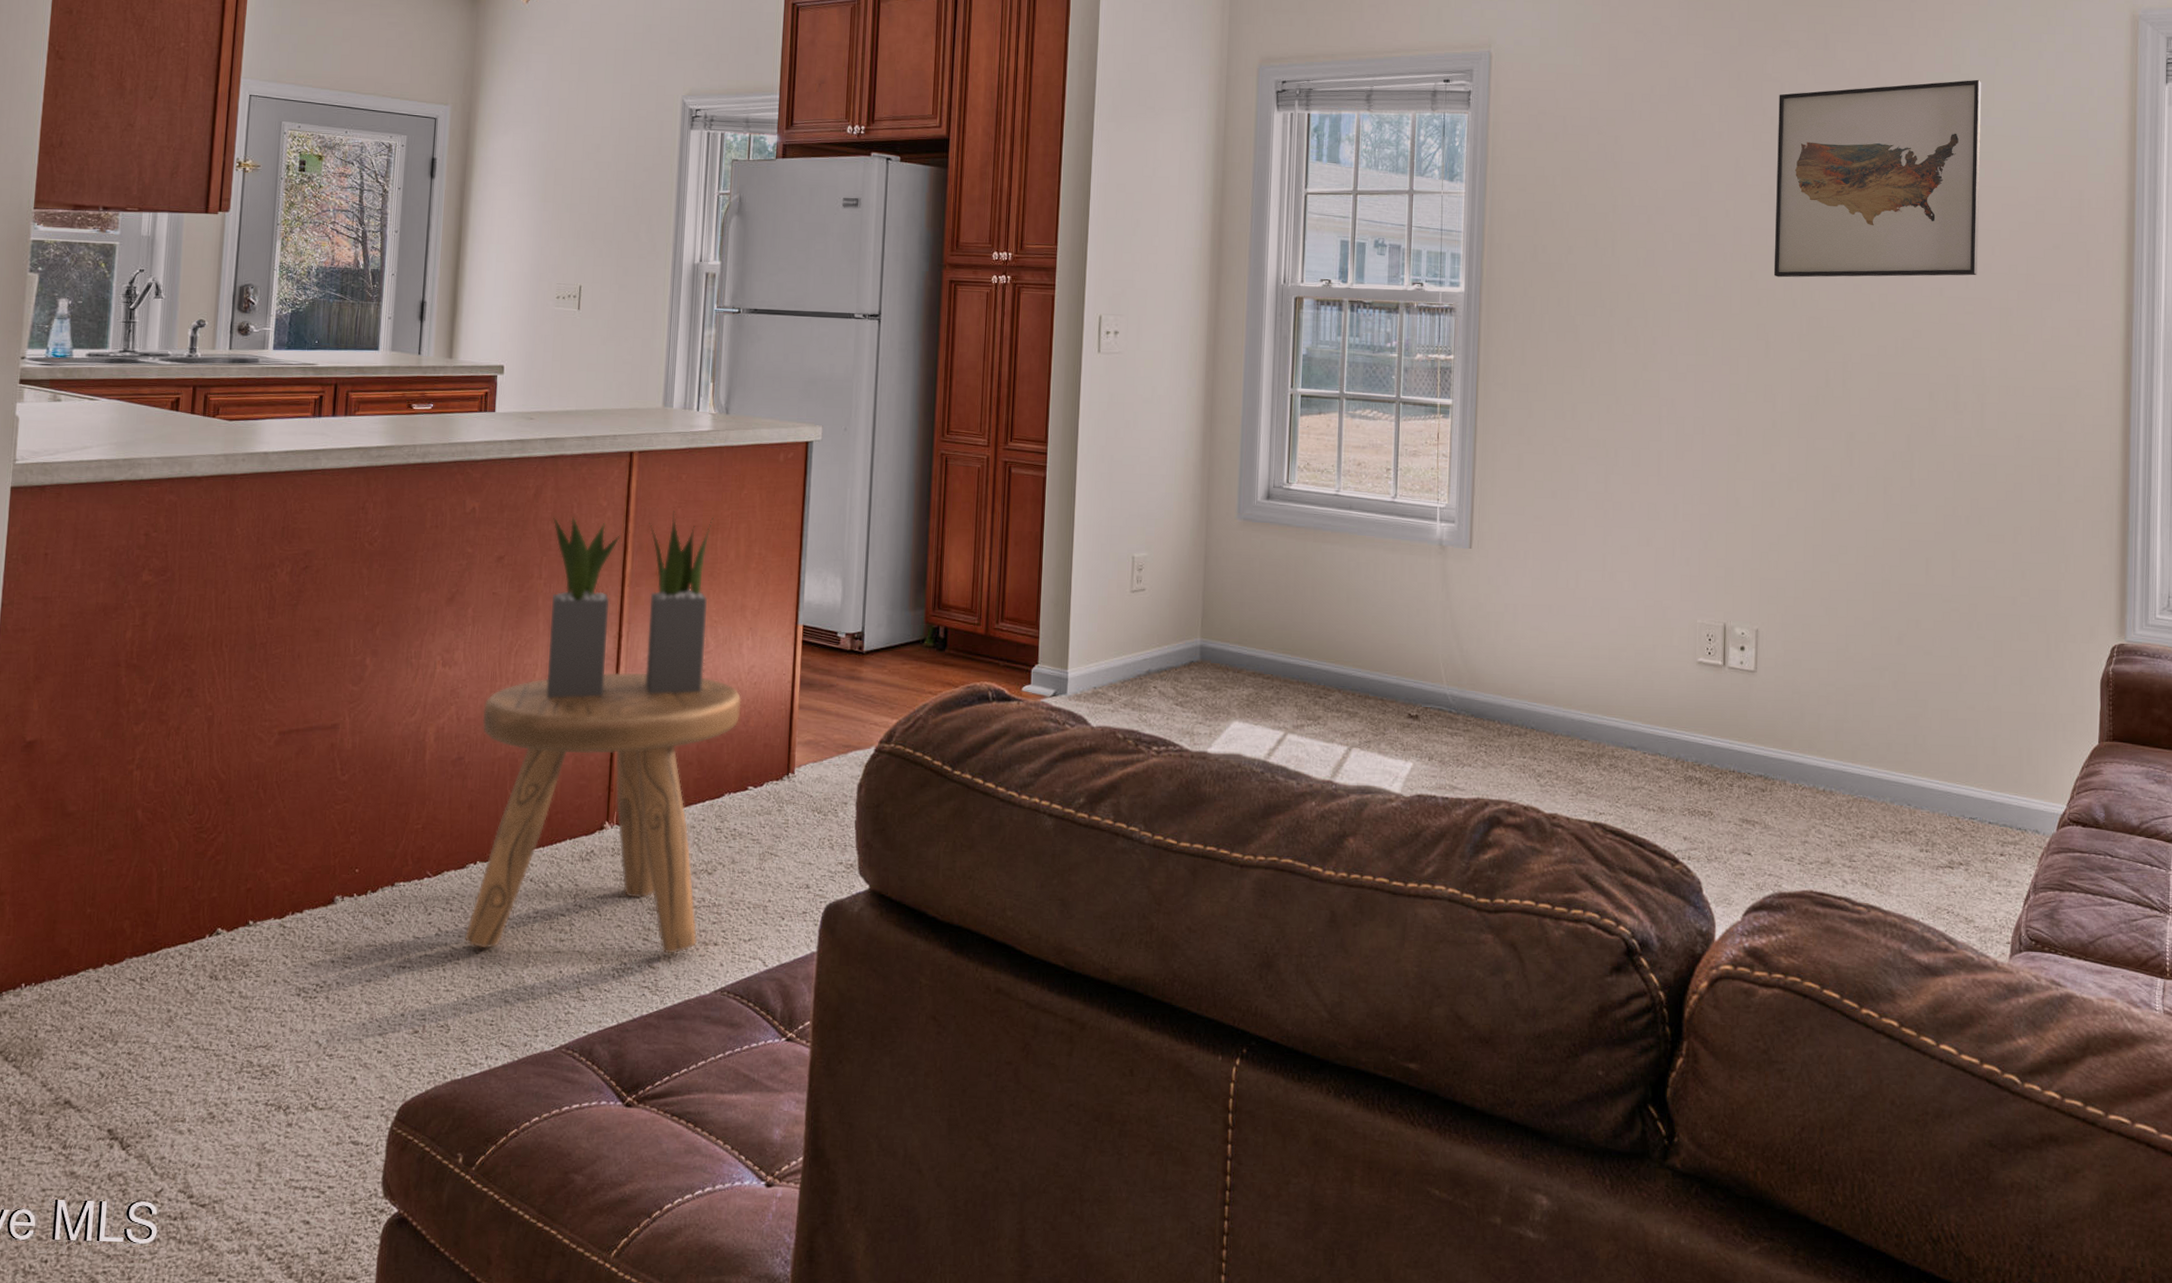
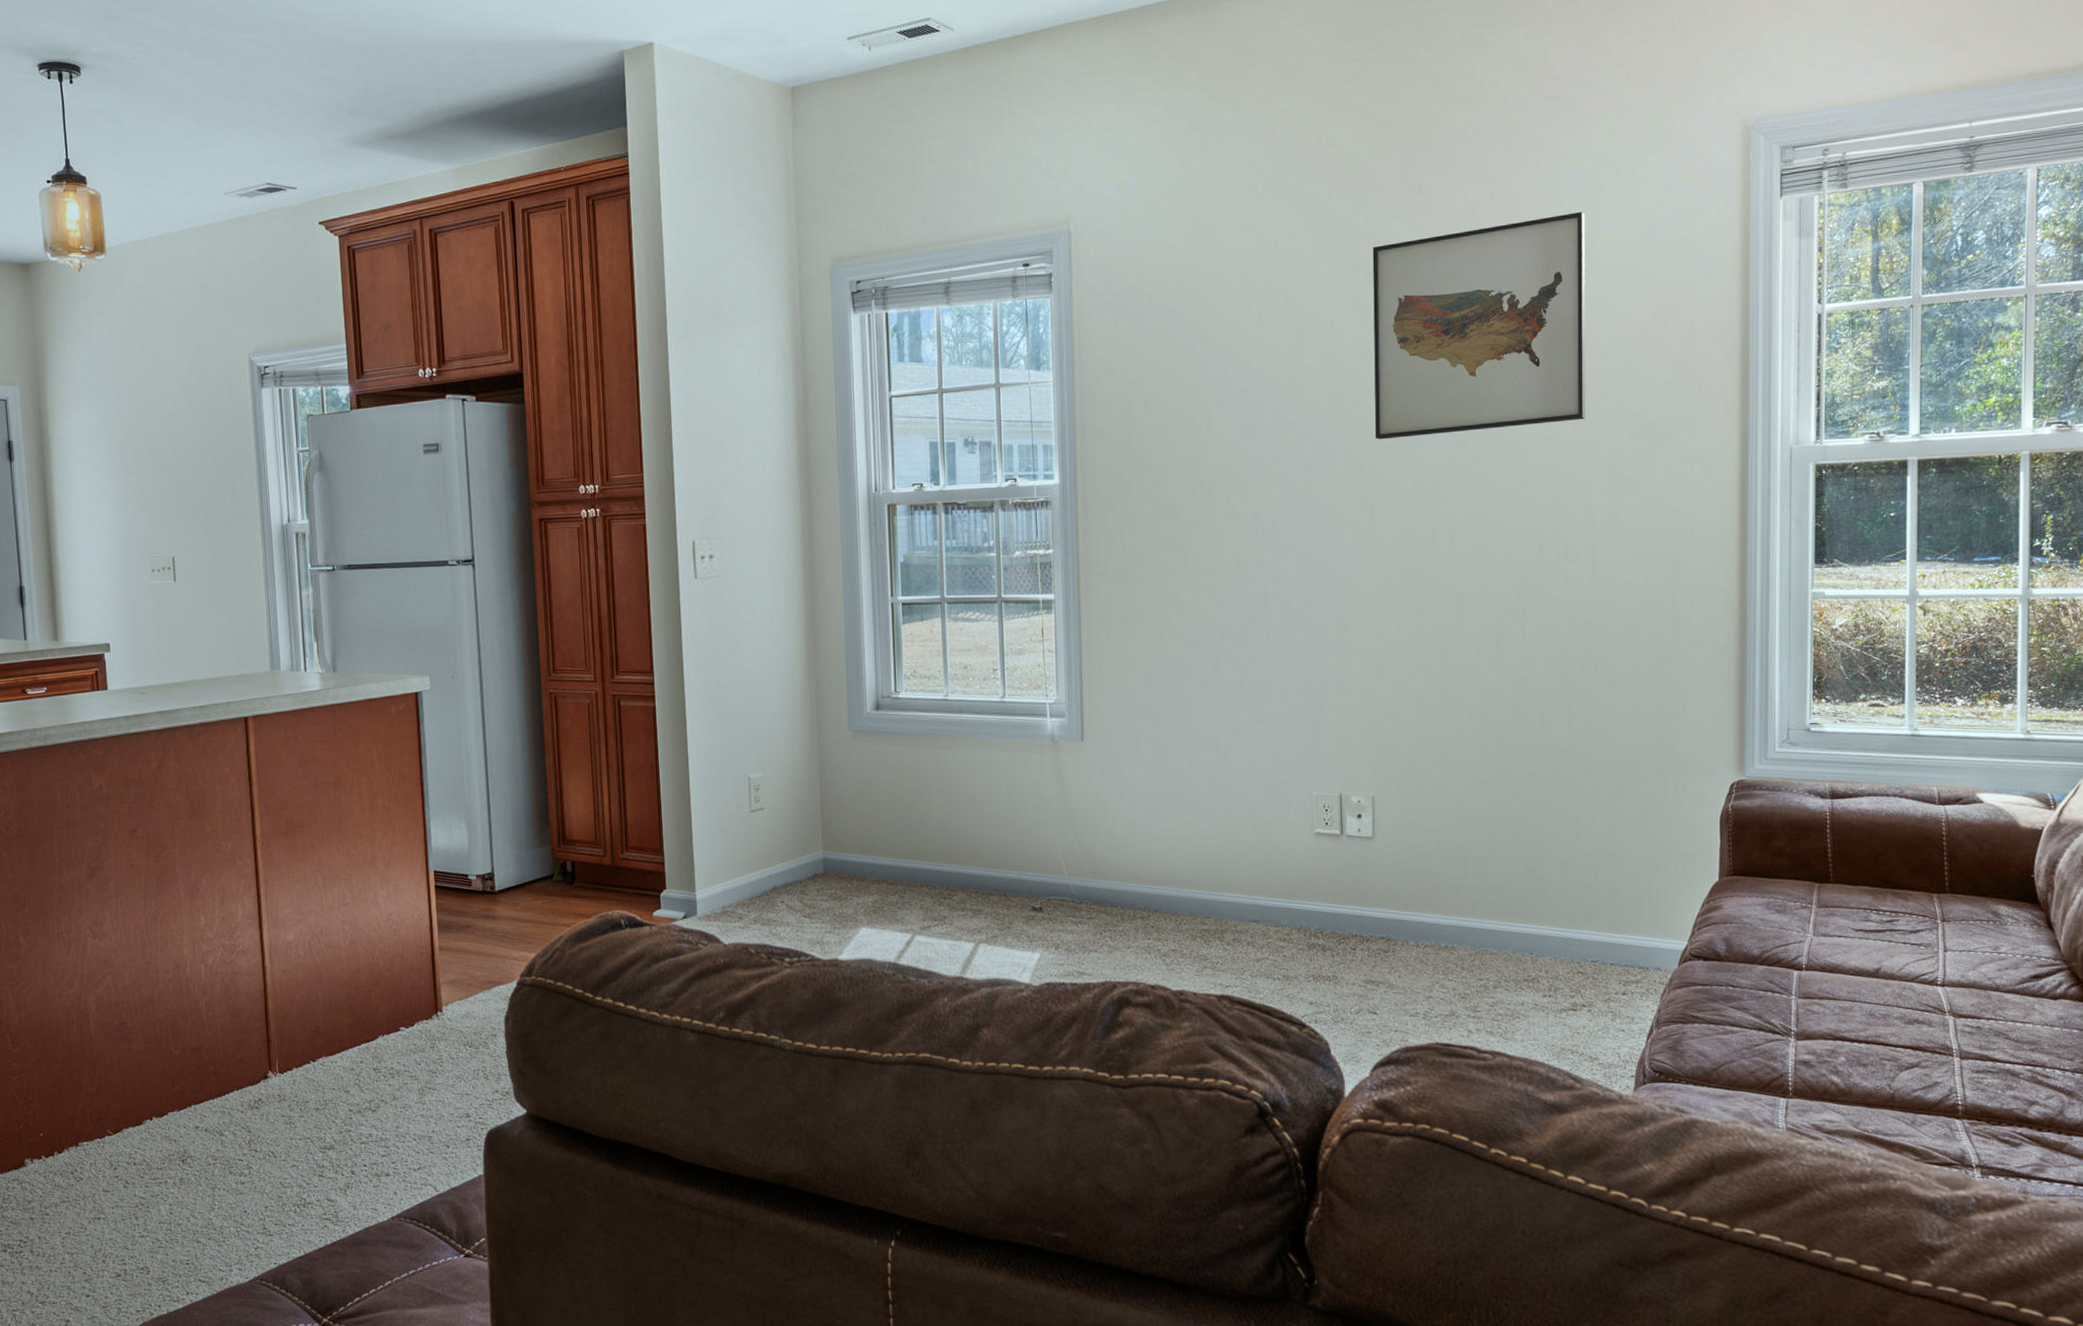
stool: present [464,672,742,954] -> none [137,928,384,1196]
potted plant: present [546,510,714,699] -> none [179,771,345,961]

